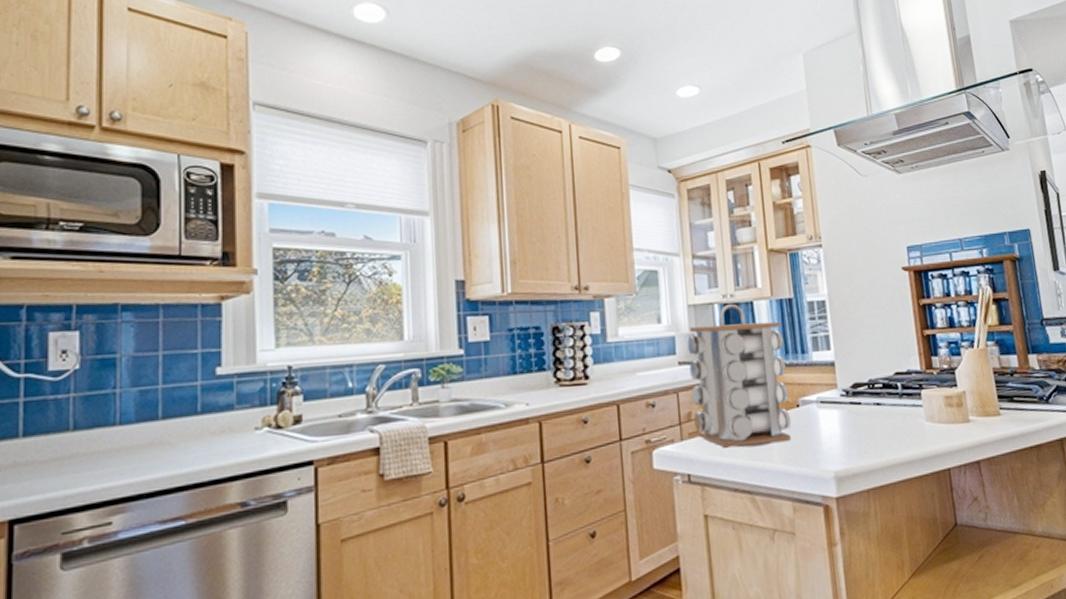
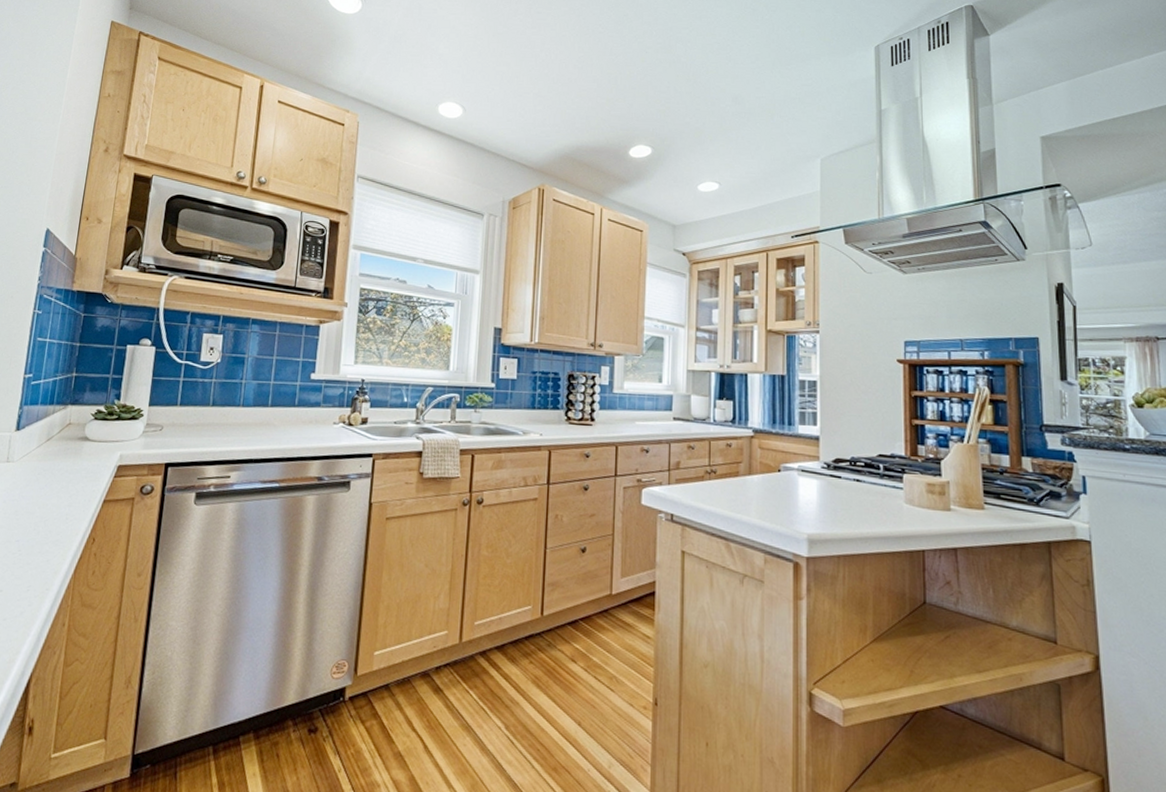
spice rack: present [687,303,792,448] -> none [682,373,772,501]

